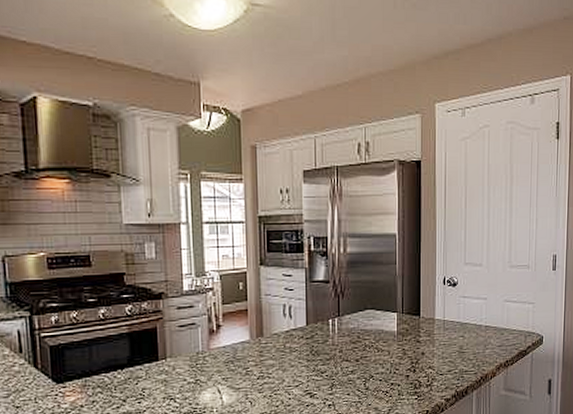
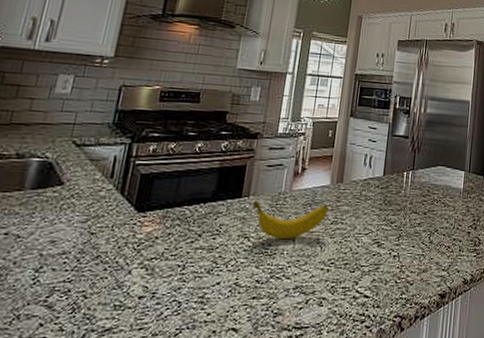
banana: none [171,360,253,398] -> present [252,200,329,240]

